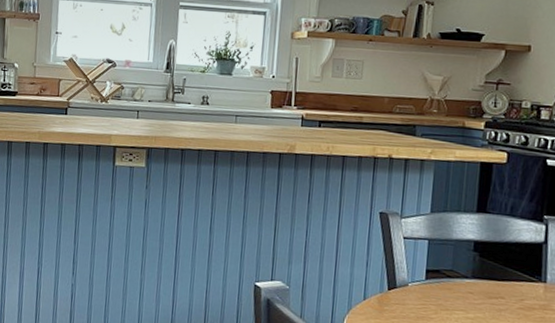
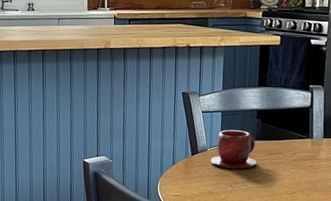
teacup: none [411,262,472,314] -> present [210,130,257,170]

